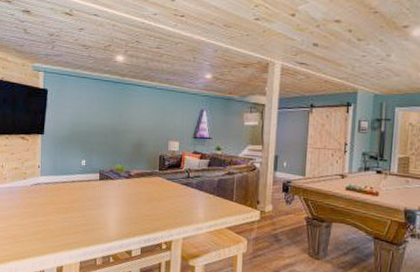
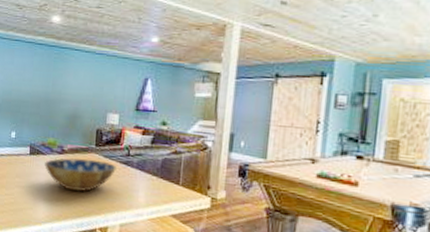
bowl: none [113,182,178,212] -> present [45,158,116,193]

